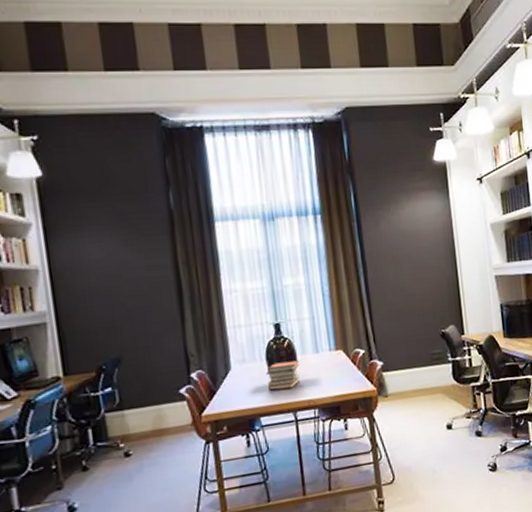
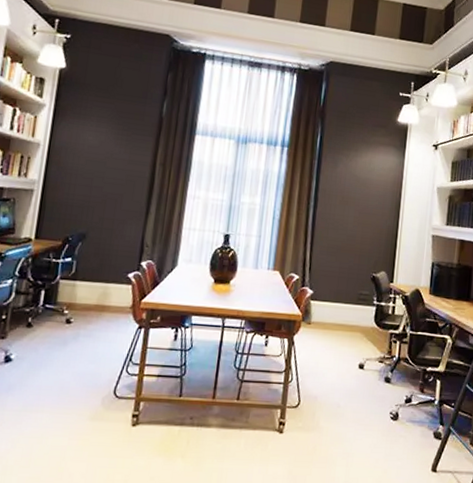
book stack: present [265,360,300,391] -> none [205,269,238,295]

